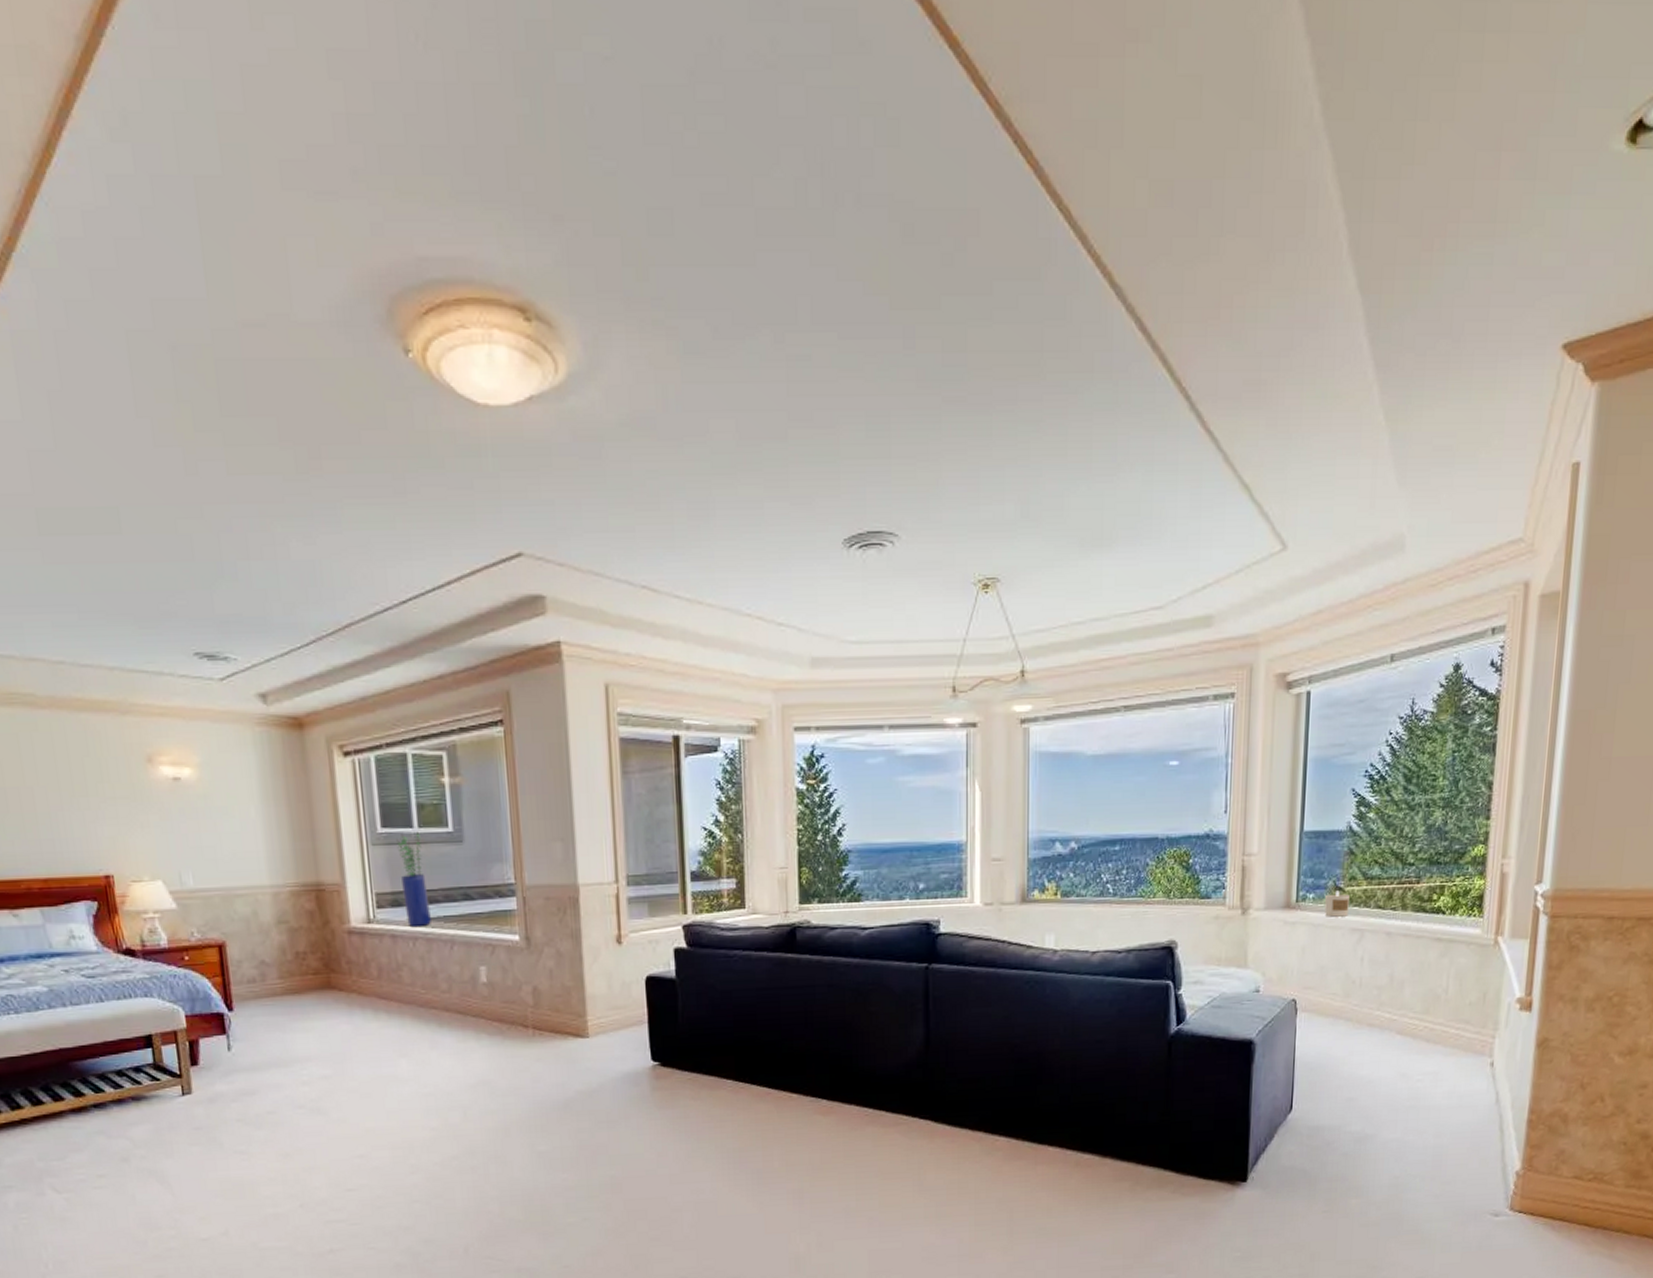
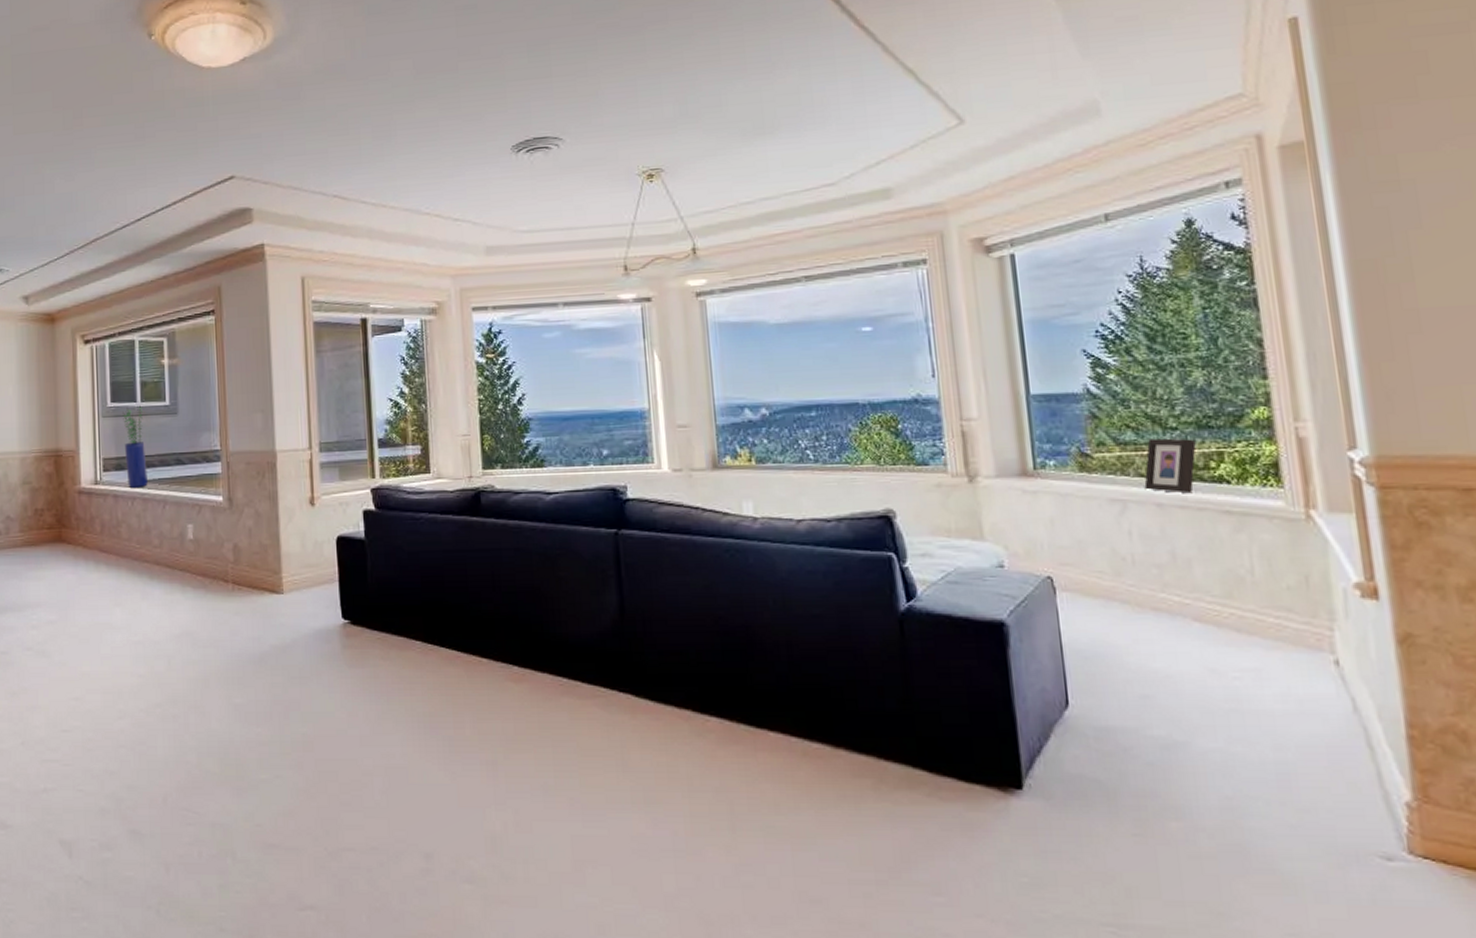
candle: present [1325,890,1349,917] -> none [1070,457,1103,486]
picture frame: none [1380,873,1426,924] -> present [1144,438,1196,494]

